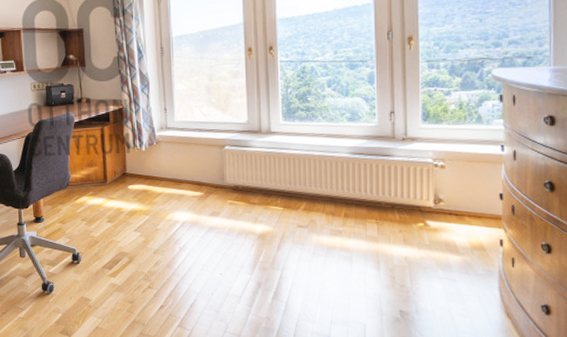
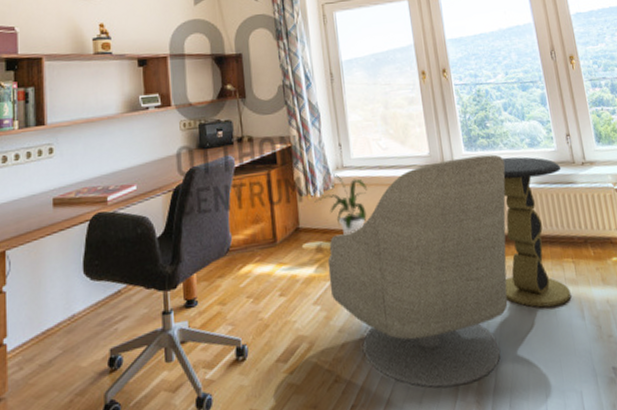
house plant: none [140,131,187,182] -> present [314,172,367,235]
armchair: none [148,125,322,304] -> present [327,154,508,388]
side table: none [305,129,380,256] -> present [502,156,571,308]

